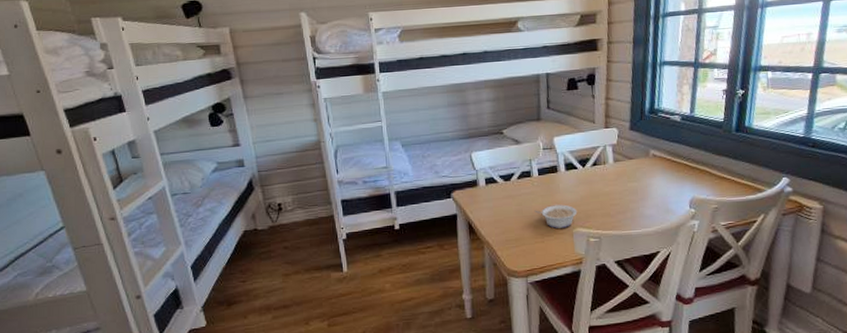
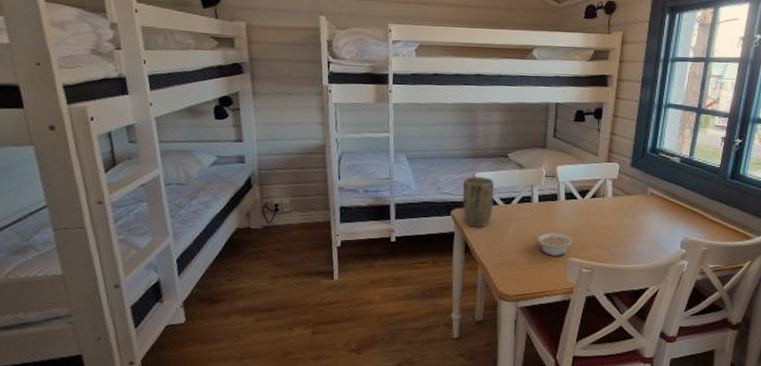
plant pot: none [460,156,494,208] -> present [462,177,495,228]

